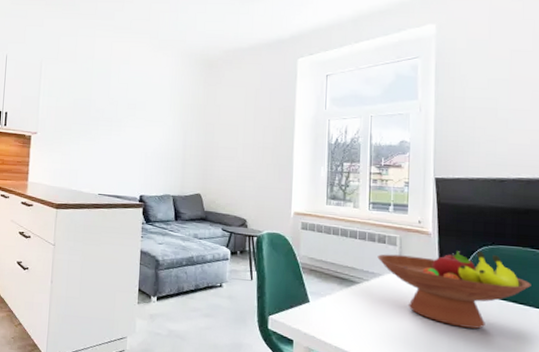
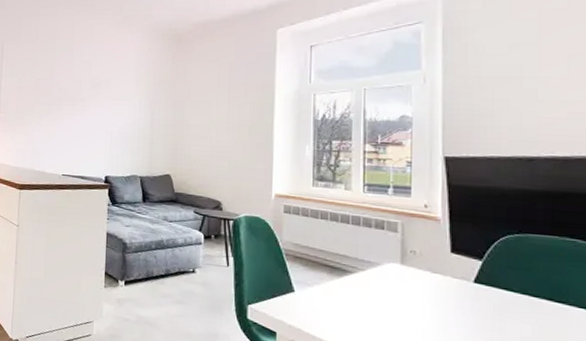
fruit bowl: present [377,251,531,329] -> none [374,239,571,329]

